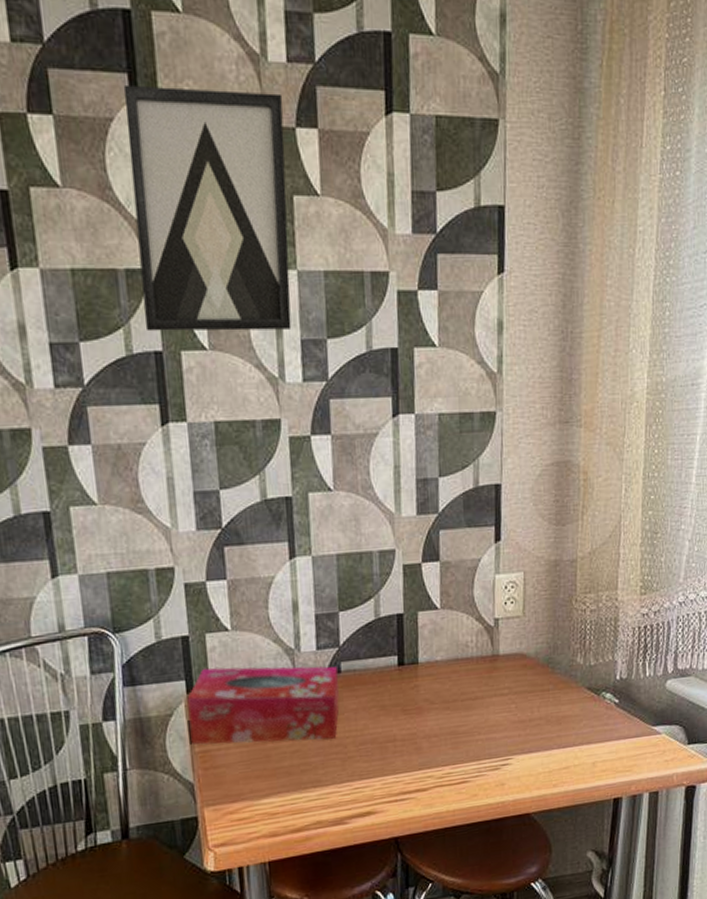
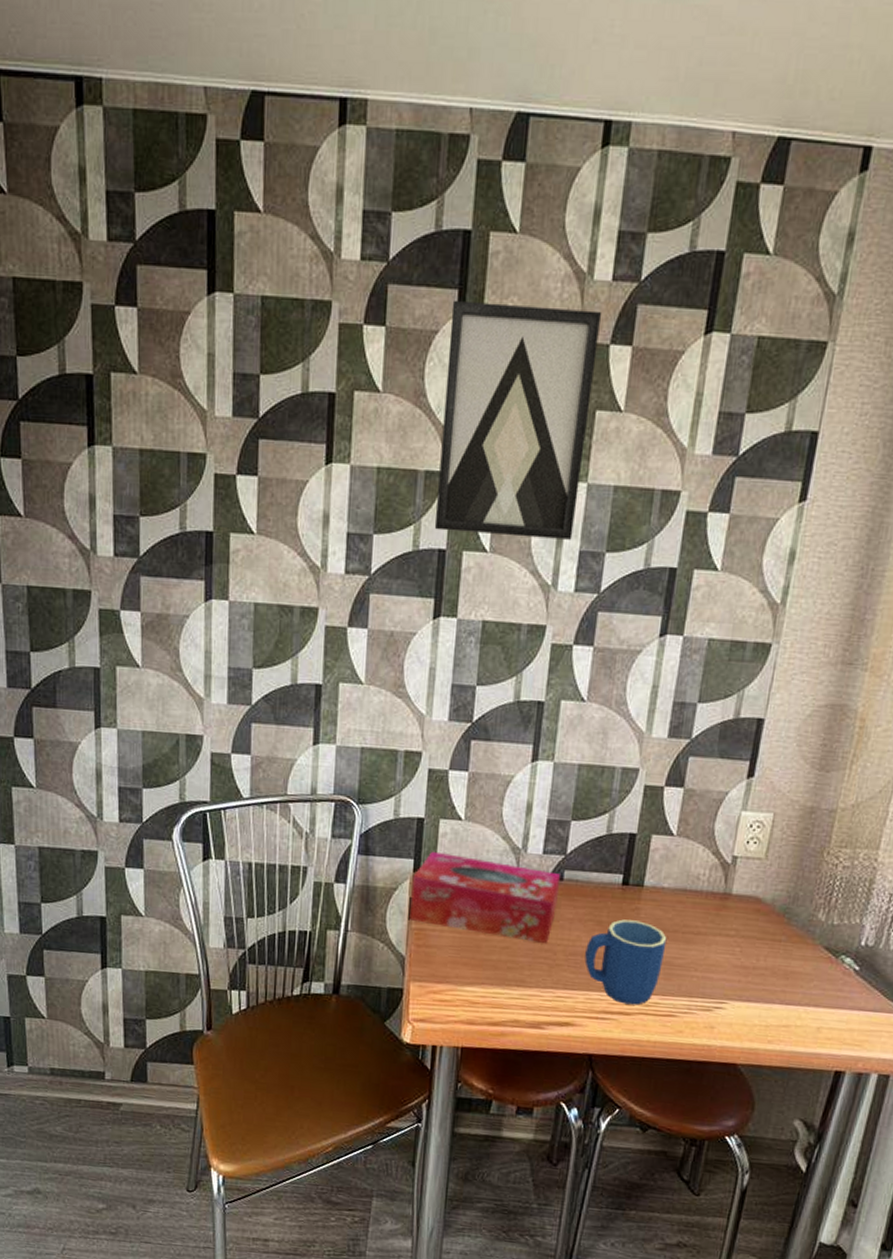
mug: none [374,697,449,781] -> present [584,919,667,1005]

